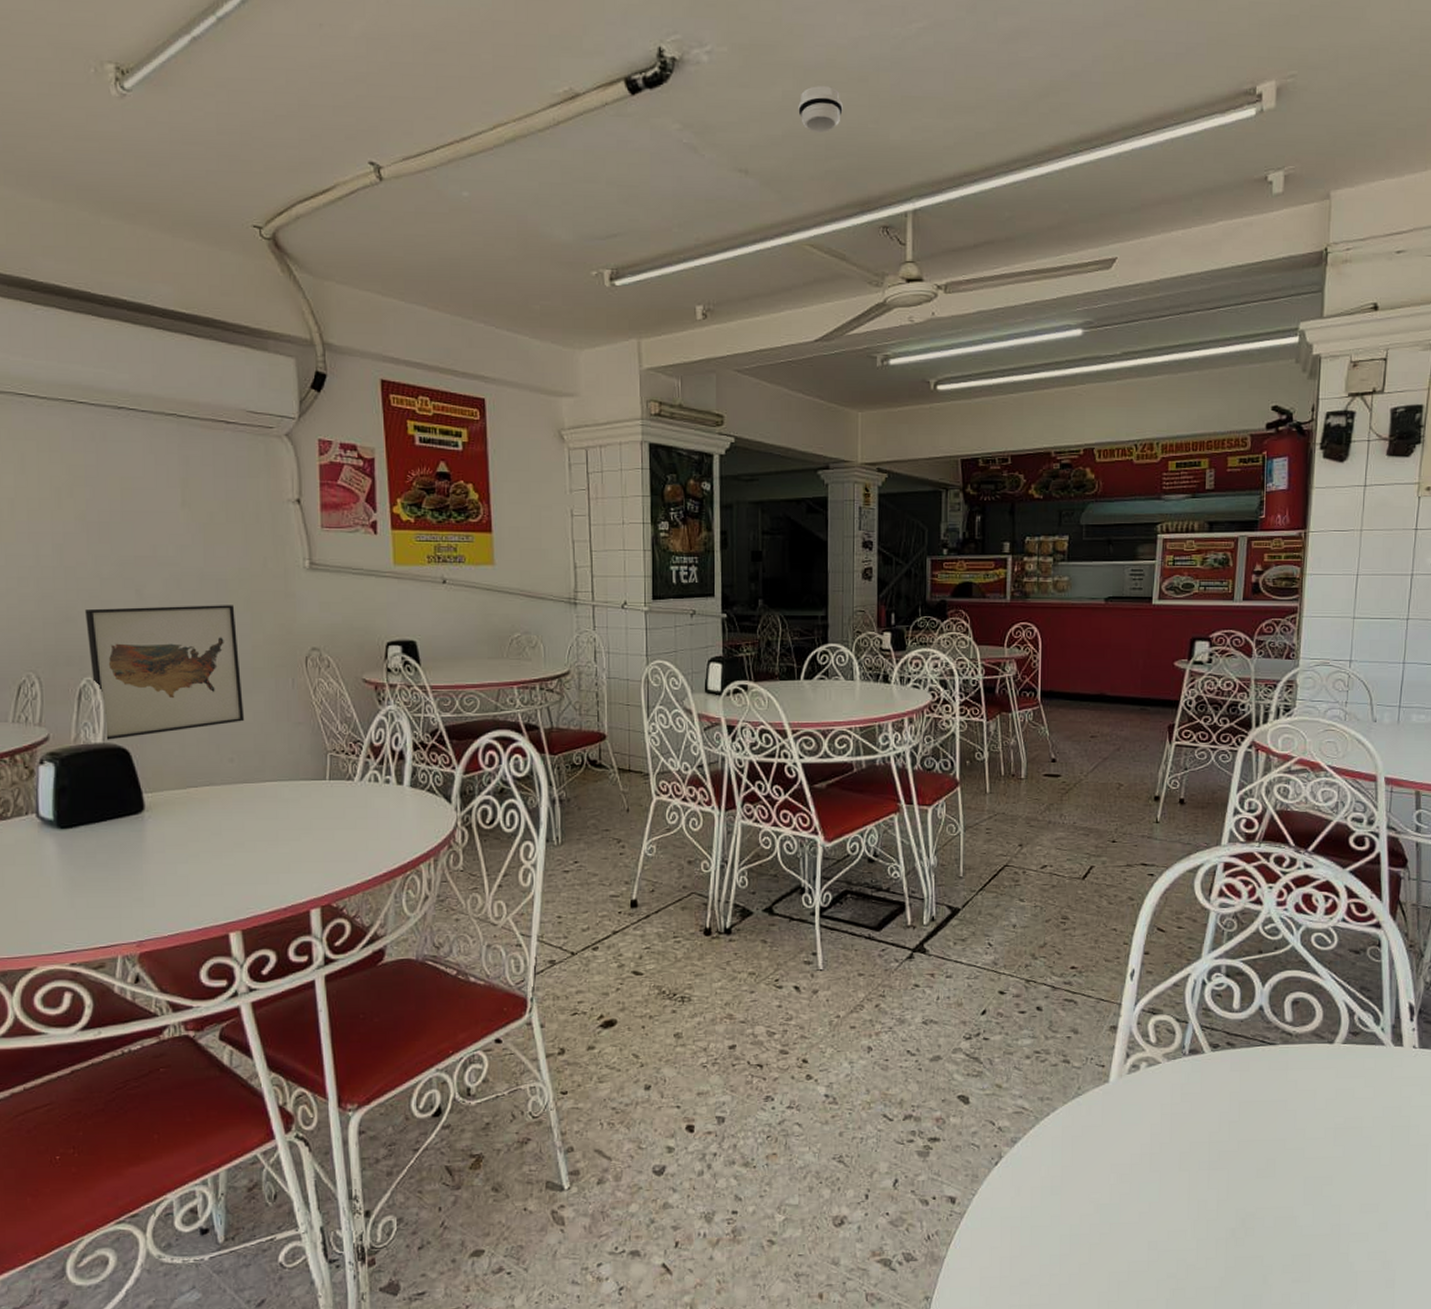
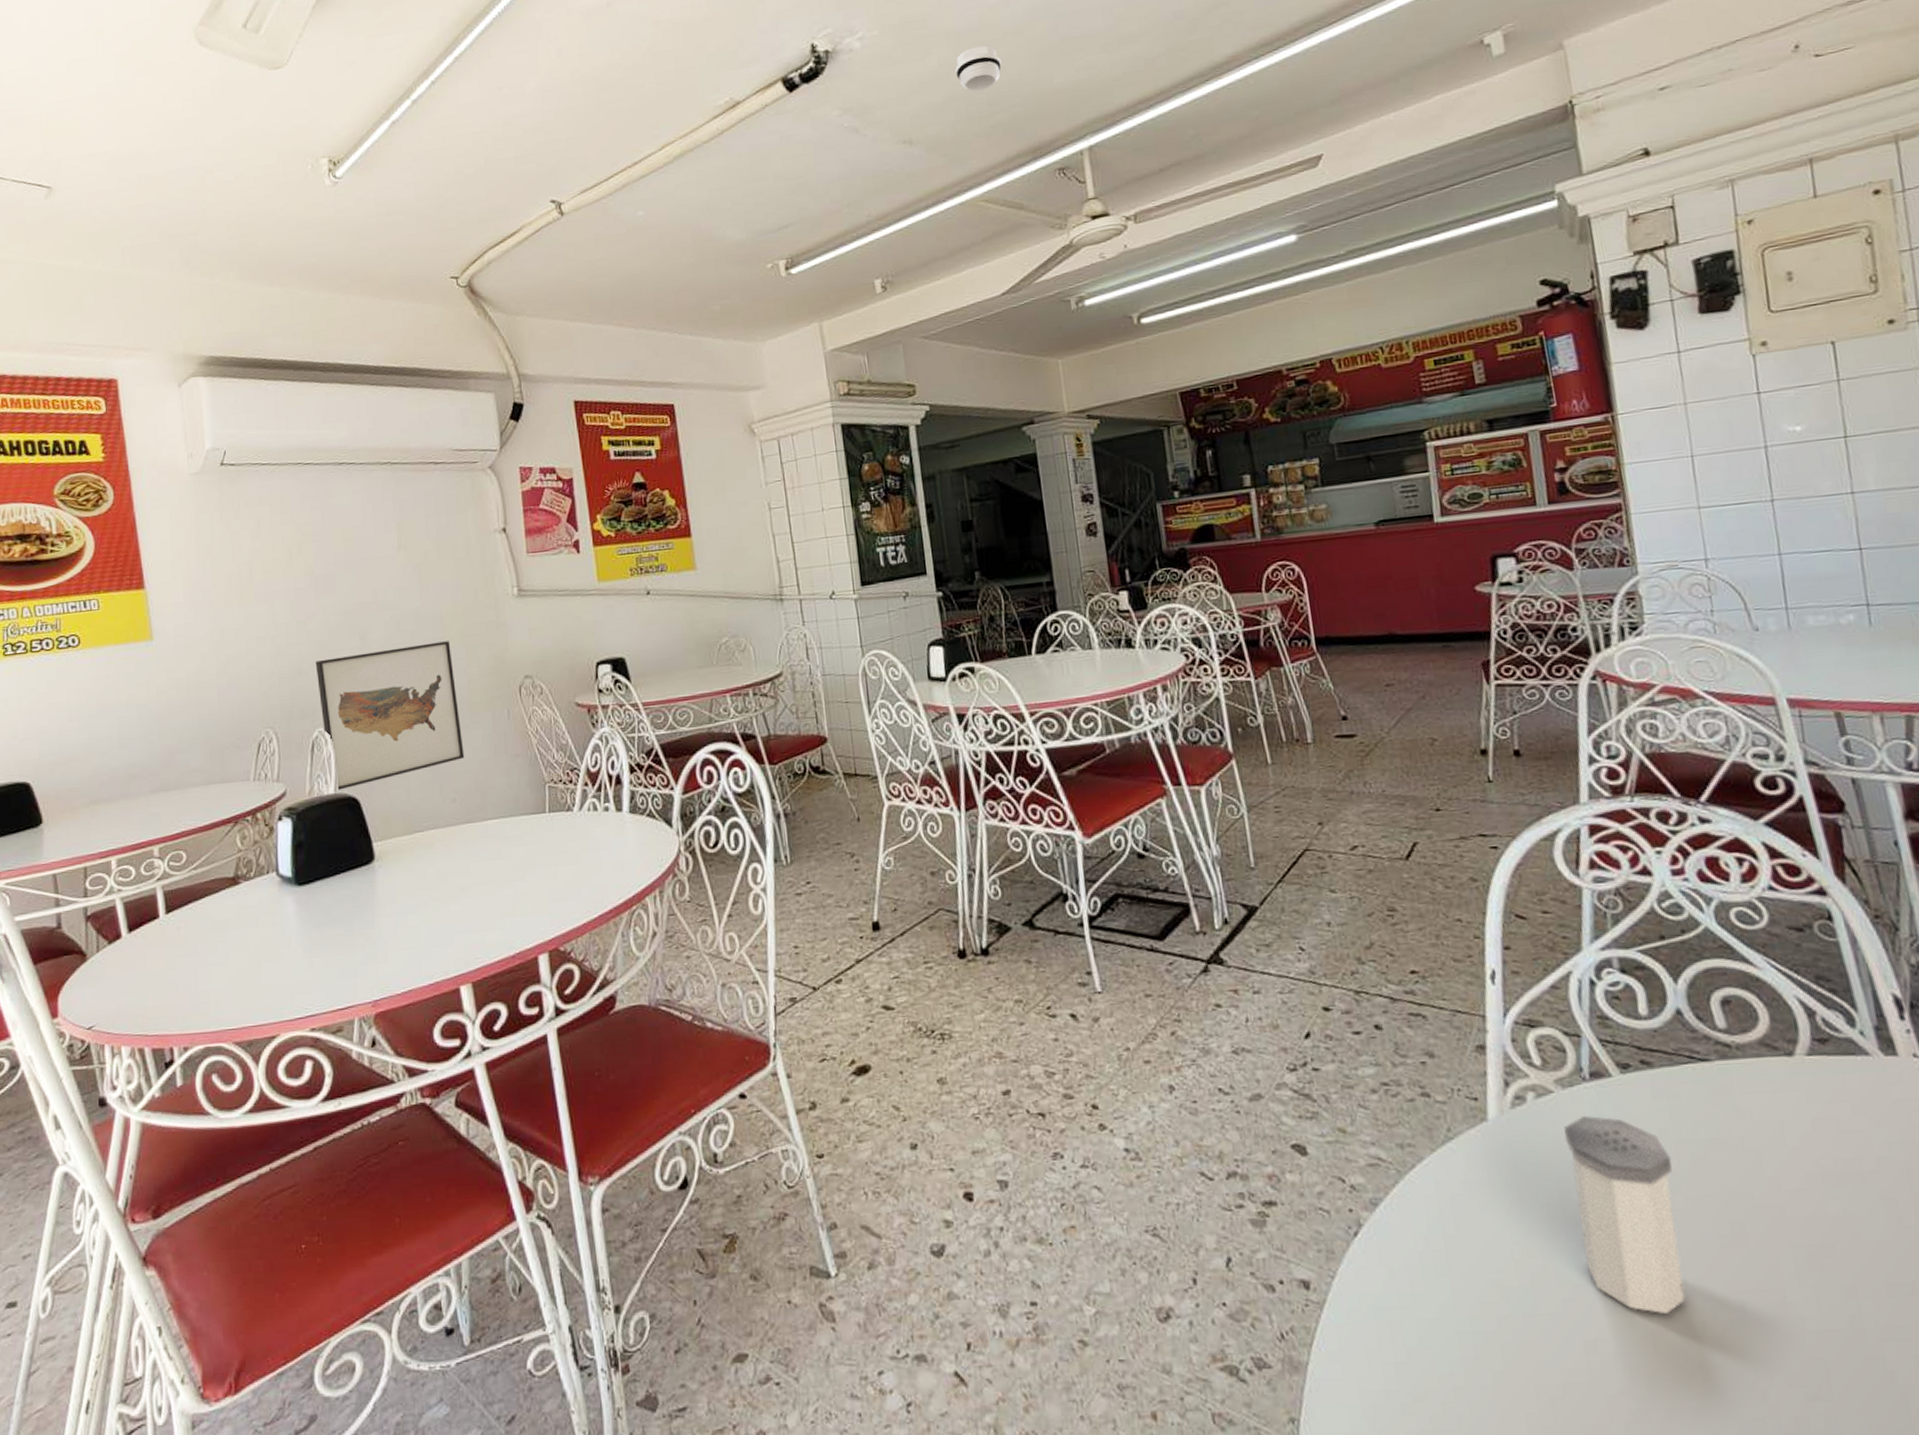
salt shaker: none [1161,1082,1235,1223] -> present [1564,1116,1686,1314]

